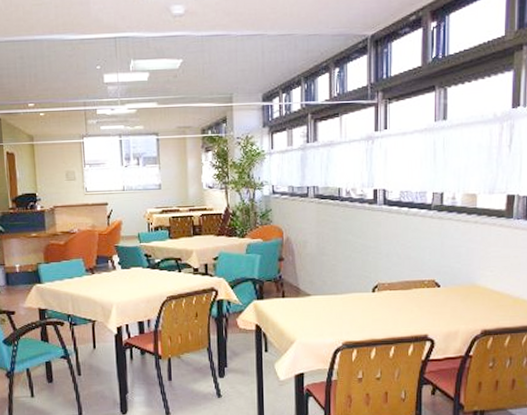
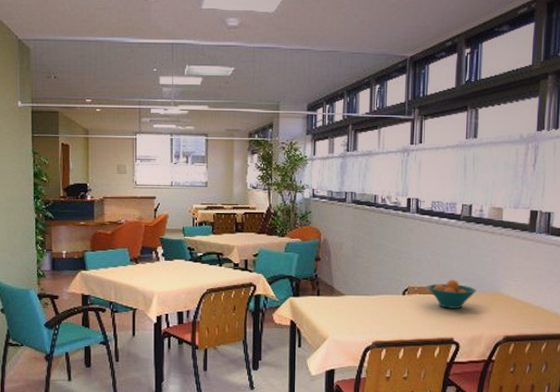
fruit bowl: none [399,273,450,304] -> present [428,280,476,309]

